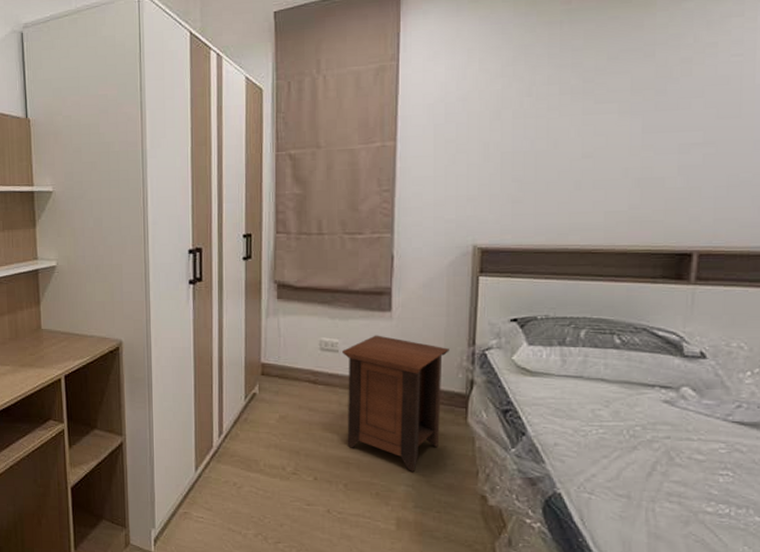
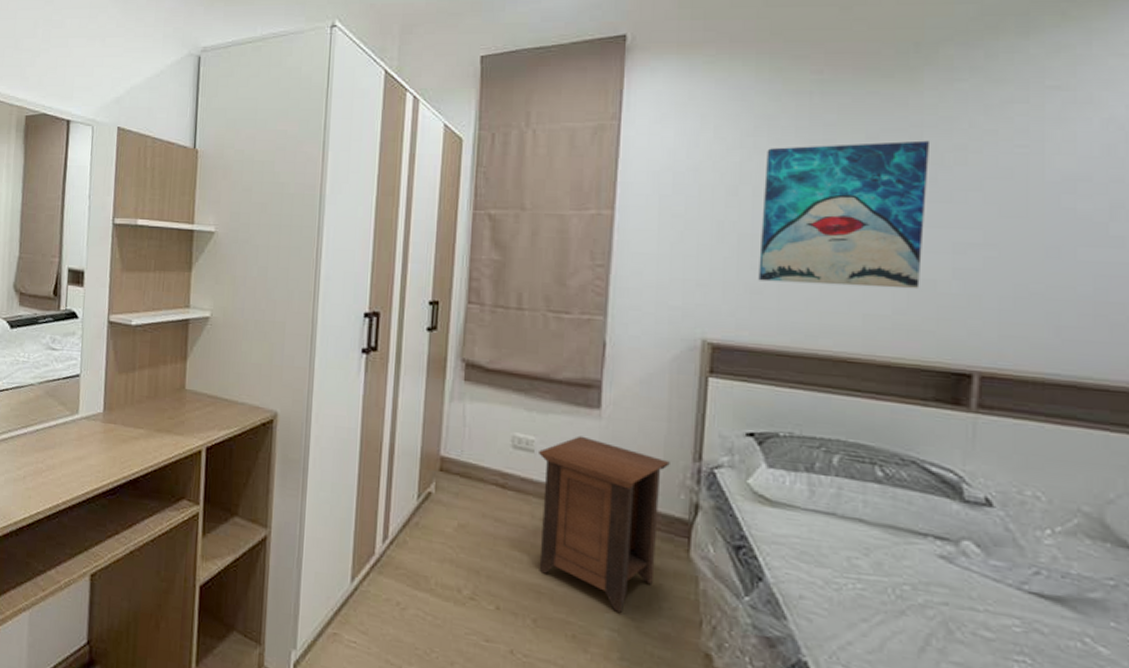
wall art: none [519,56,662,192] -> present [758,140,931,289]

